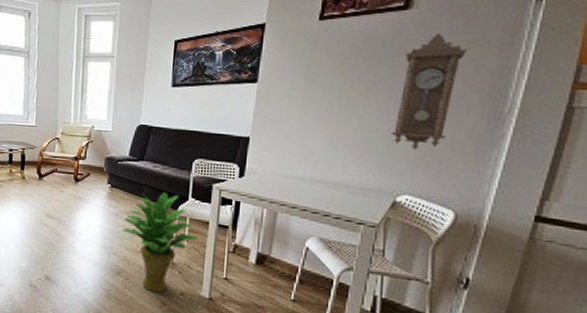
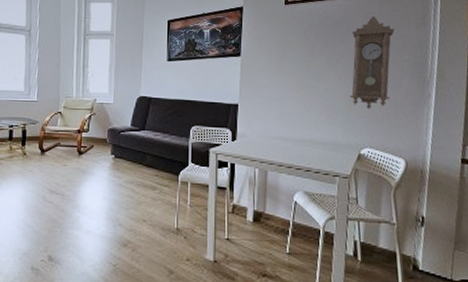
potted plant: present [124,192,198,293] -> none [129,160,199,262]

